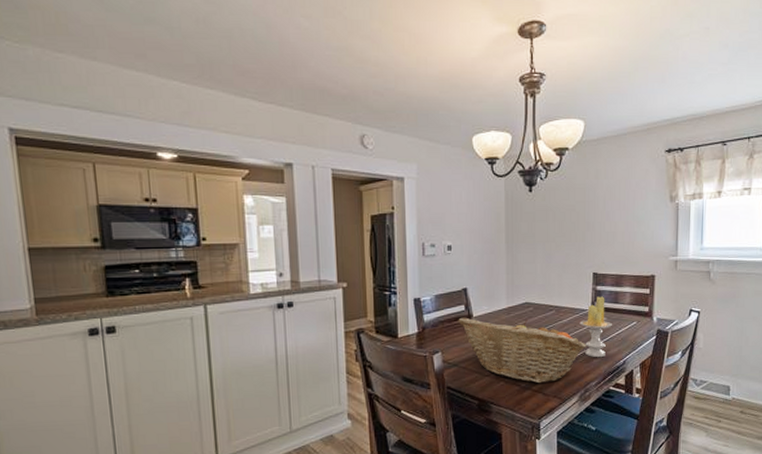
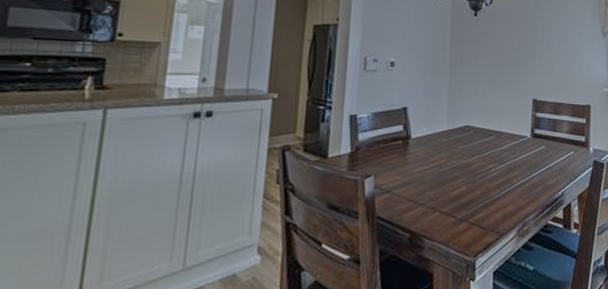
fruit basket: present [458,317,586,384] -> none [395,138,525,215]
candle: present [579,296,612,358] -> none [519,123,551,188]

